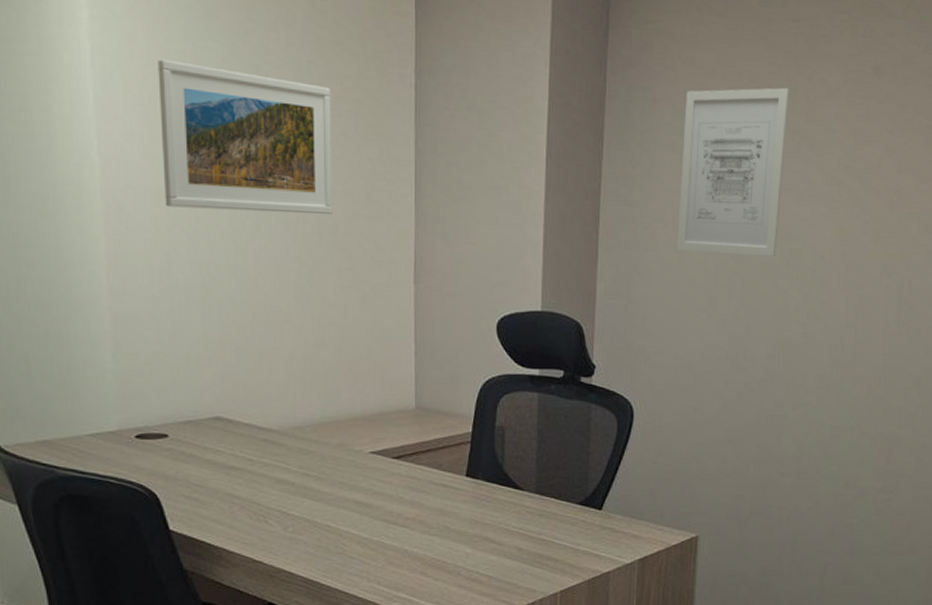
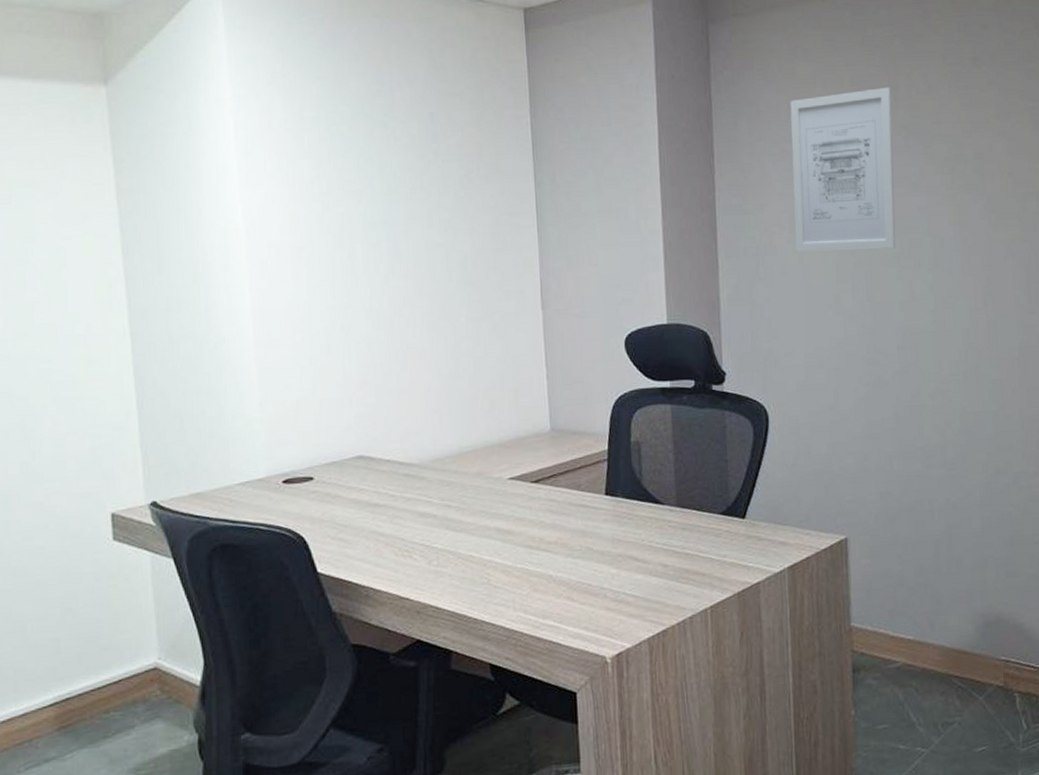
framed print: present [158,59,333,214] -> none [294,126,461,260]

